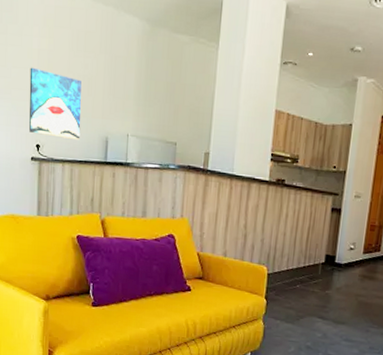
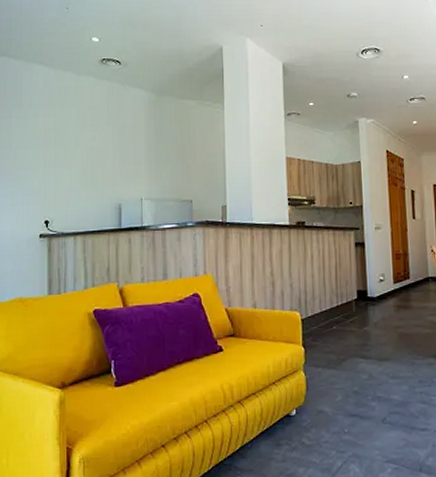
wall art: present [29,67,82,141] -> none [36,146,92,211]

